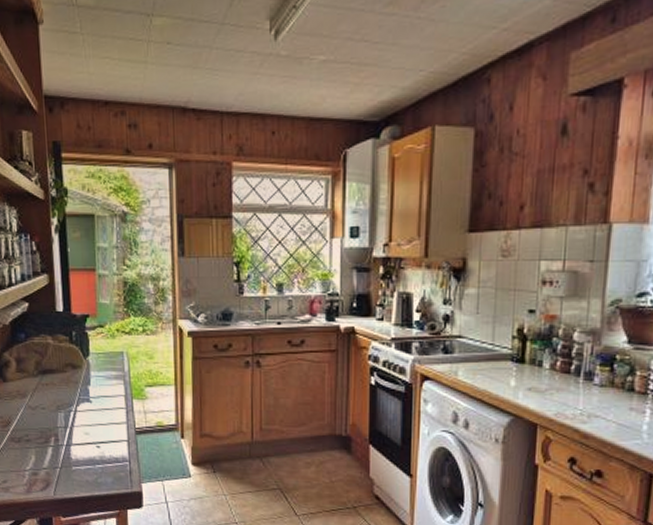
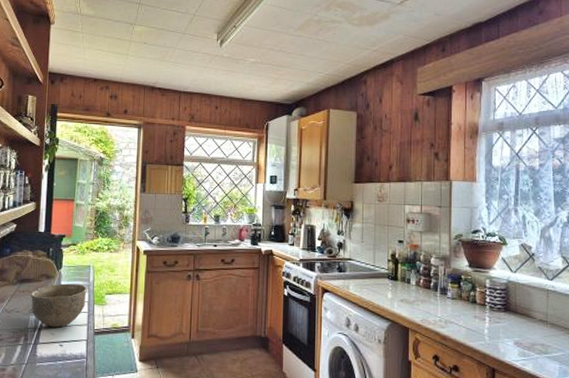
bowl: none [55,374,122,426] -> present [30,283,87,328]

